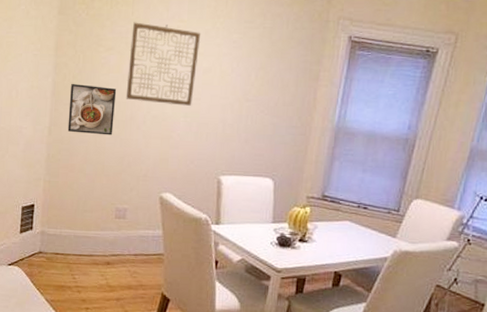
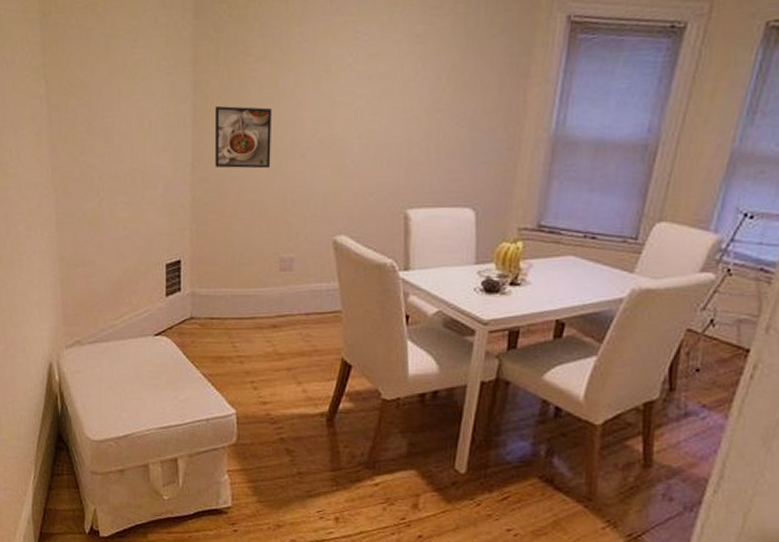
wall art: present [125,22,201,106] -> none [284,20,375,124]

